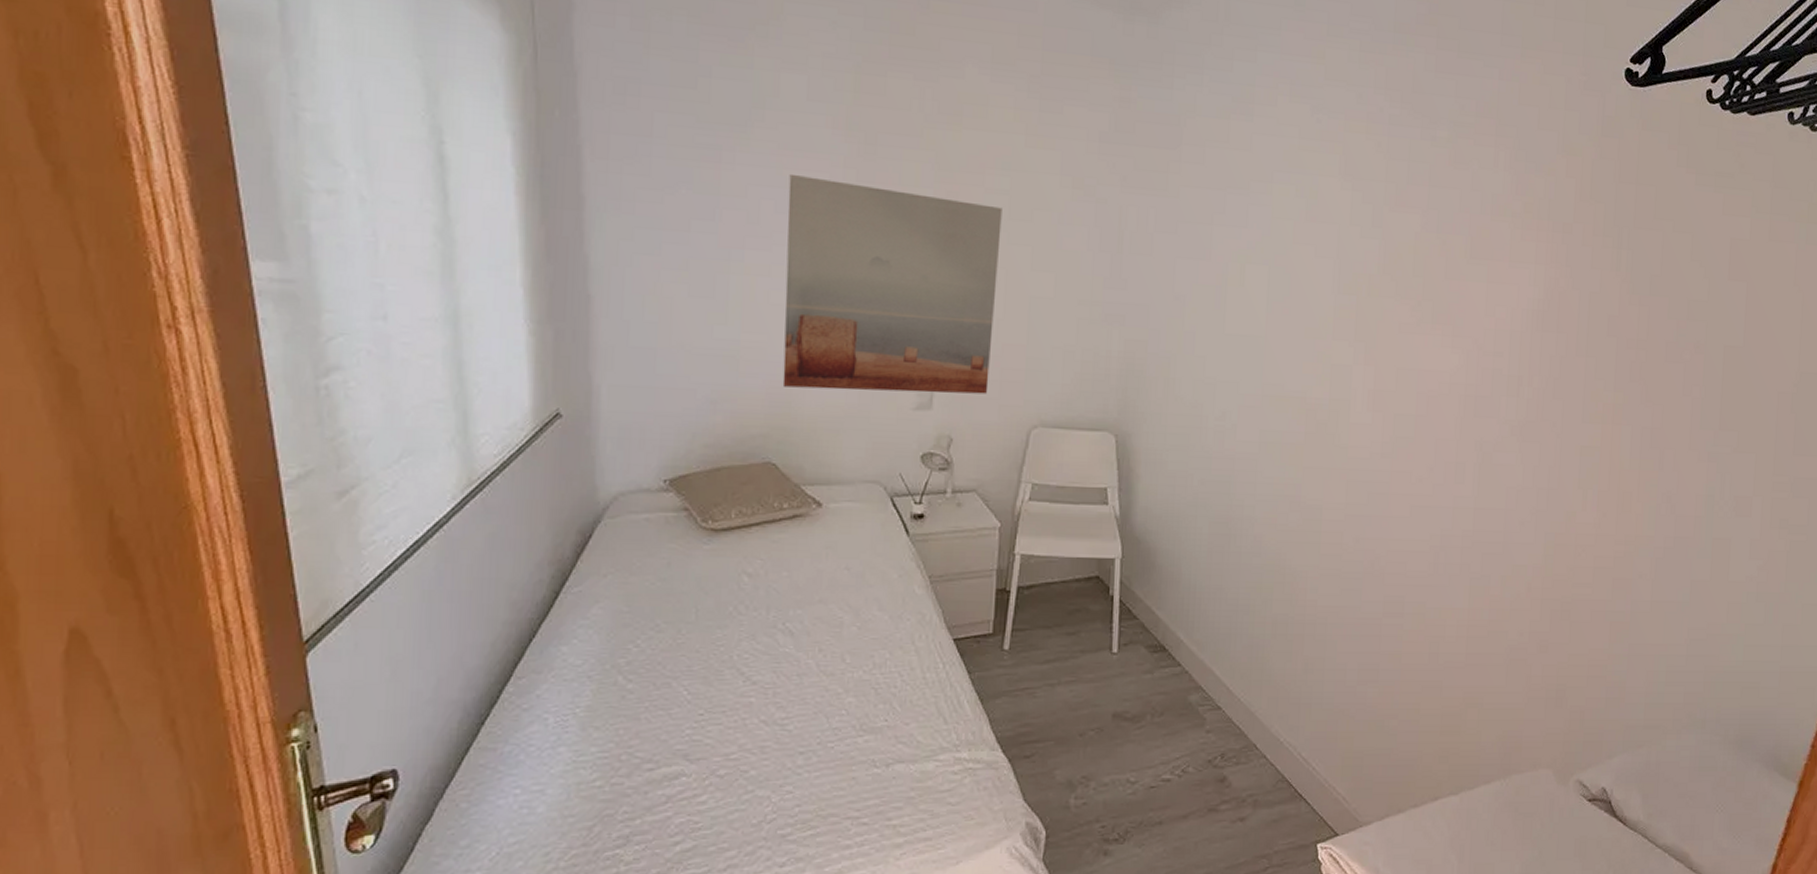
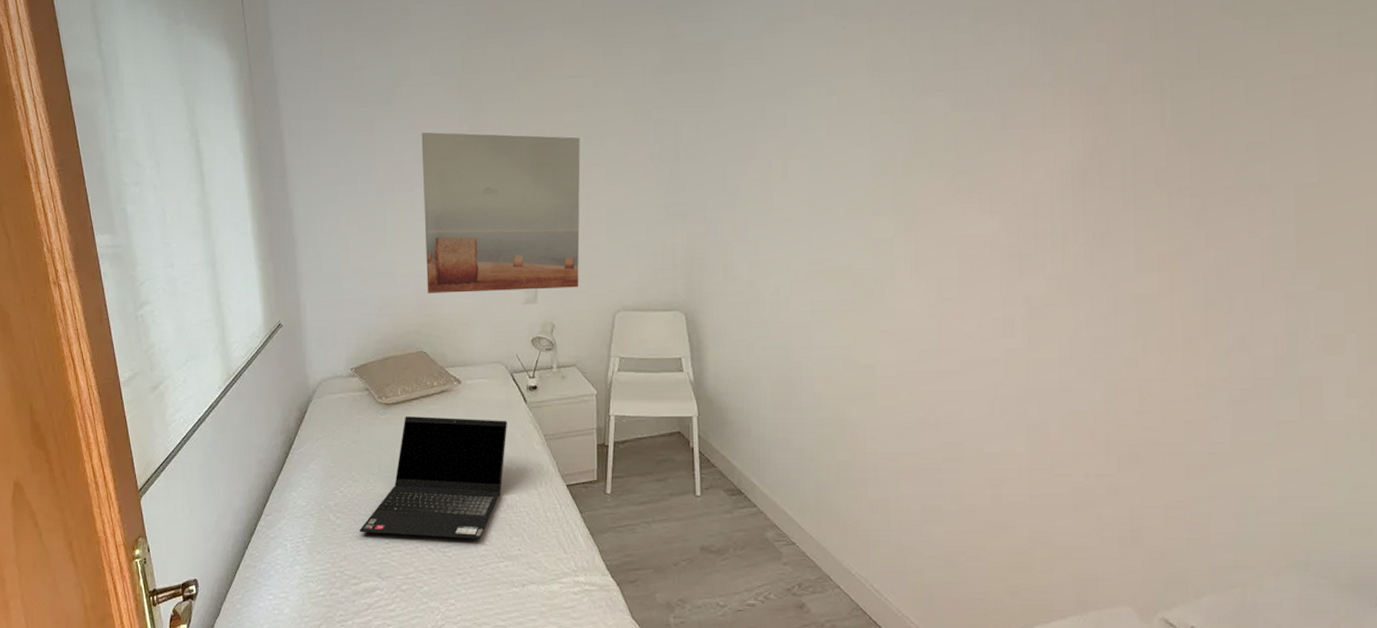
laptop computer: none [661,547,881,708] -> present [359,417,507,539]

